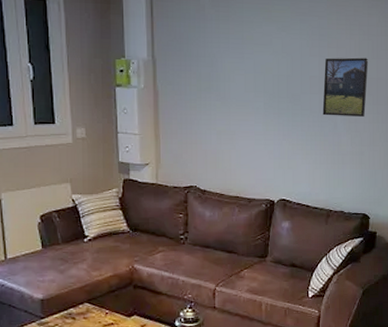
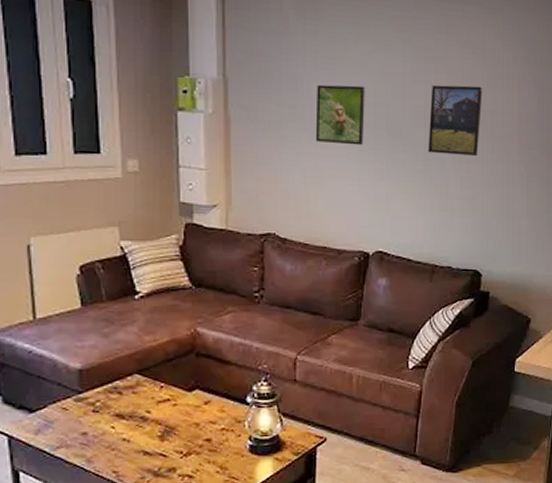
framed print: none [228,61,269,111] -> present [315,84,365,146]

